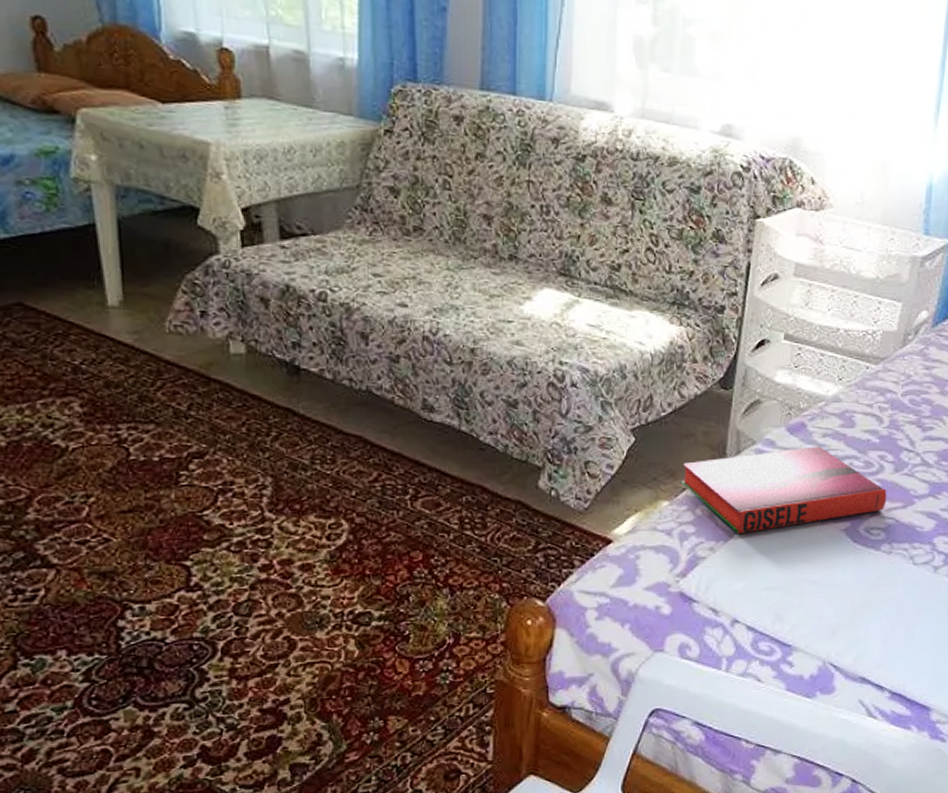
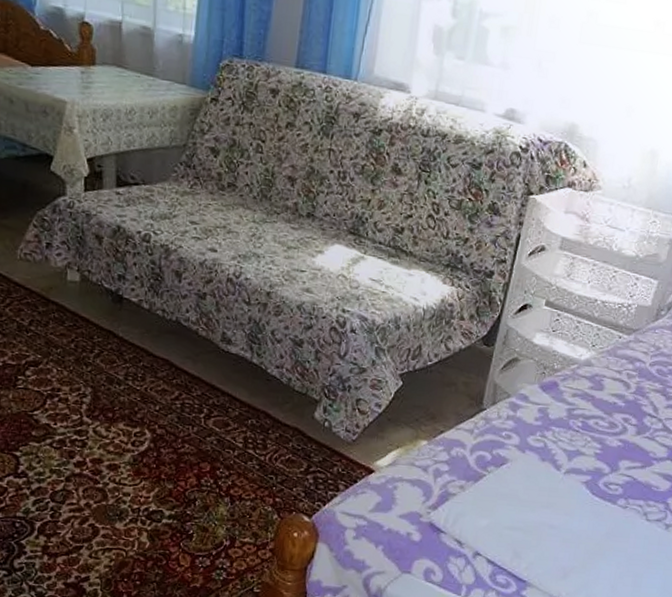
hardback book: present [681,446,887,534] -> none [440,404,628,477]

